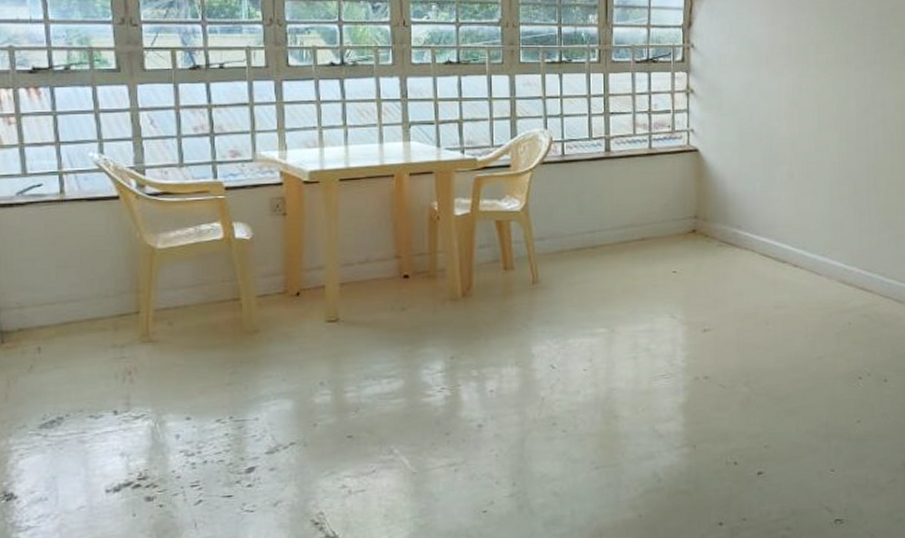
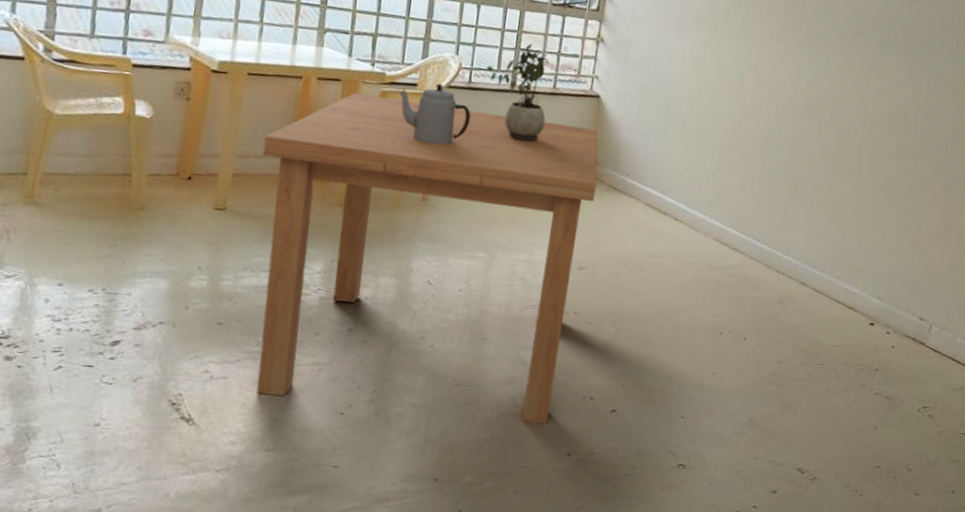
dining table: none [366,183,709,503] -> present [256,93,598,423]
teapot: none [492,161,569,225] -> present [398,83,471,145]
potted plant: none [577,106,646,208] -> present [486,43,553,142]

